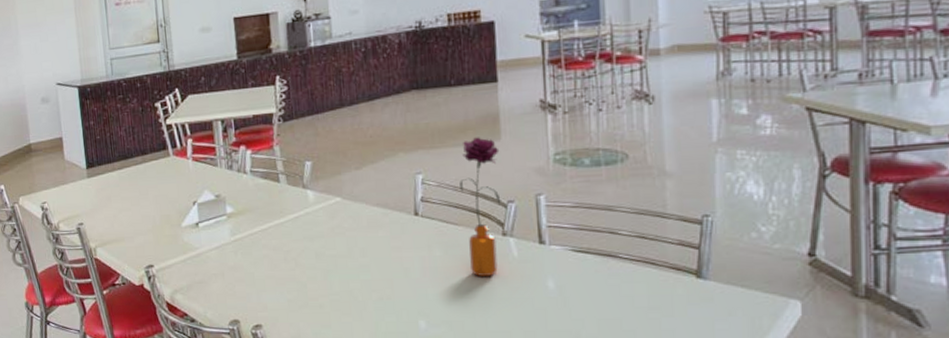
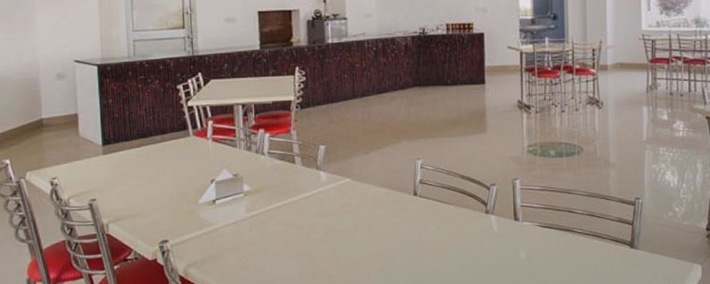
flower: present [460,137,501,276] -> none [452,129,485,248]

